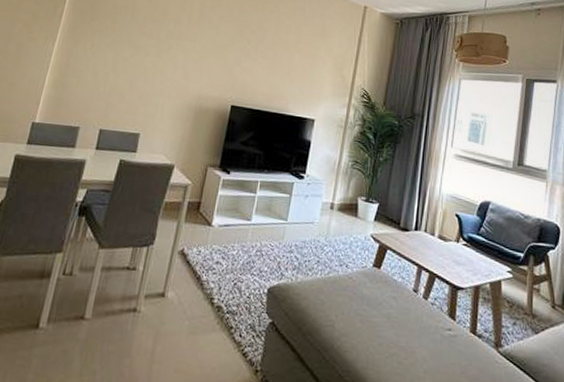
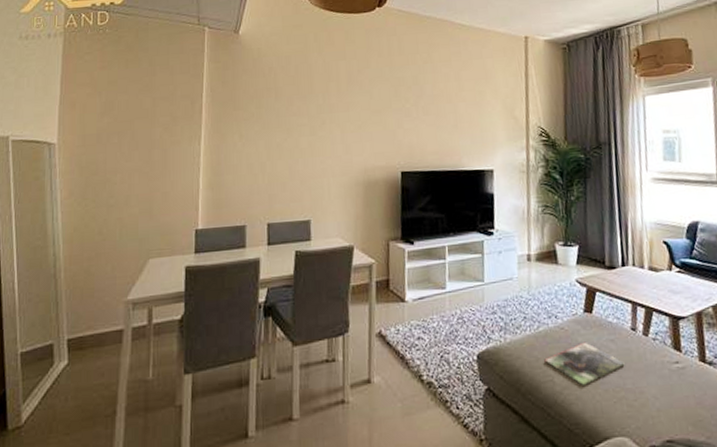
magazine: none [329,294,402,337] -> present [544,342,625,387]

